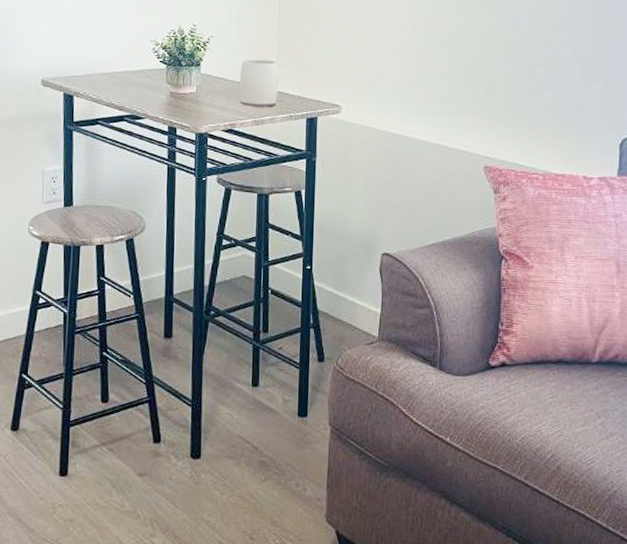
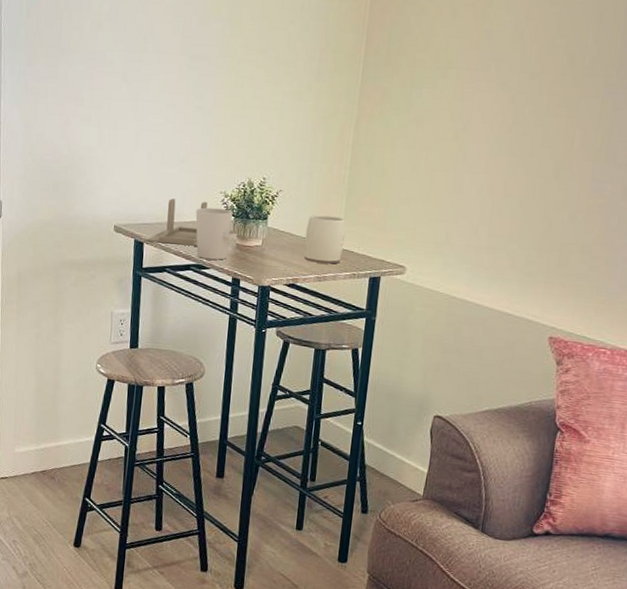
napkin holder: none [77,49,138,96] -> present [147,198,208,246]
cup: none [126,56,171,109] -> present [195,207,238,260]

